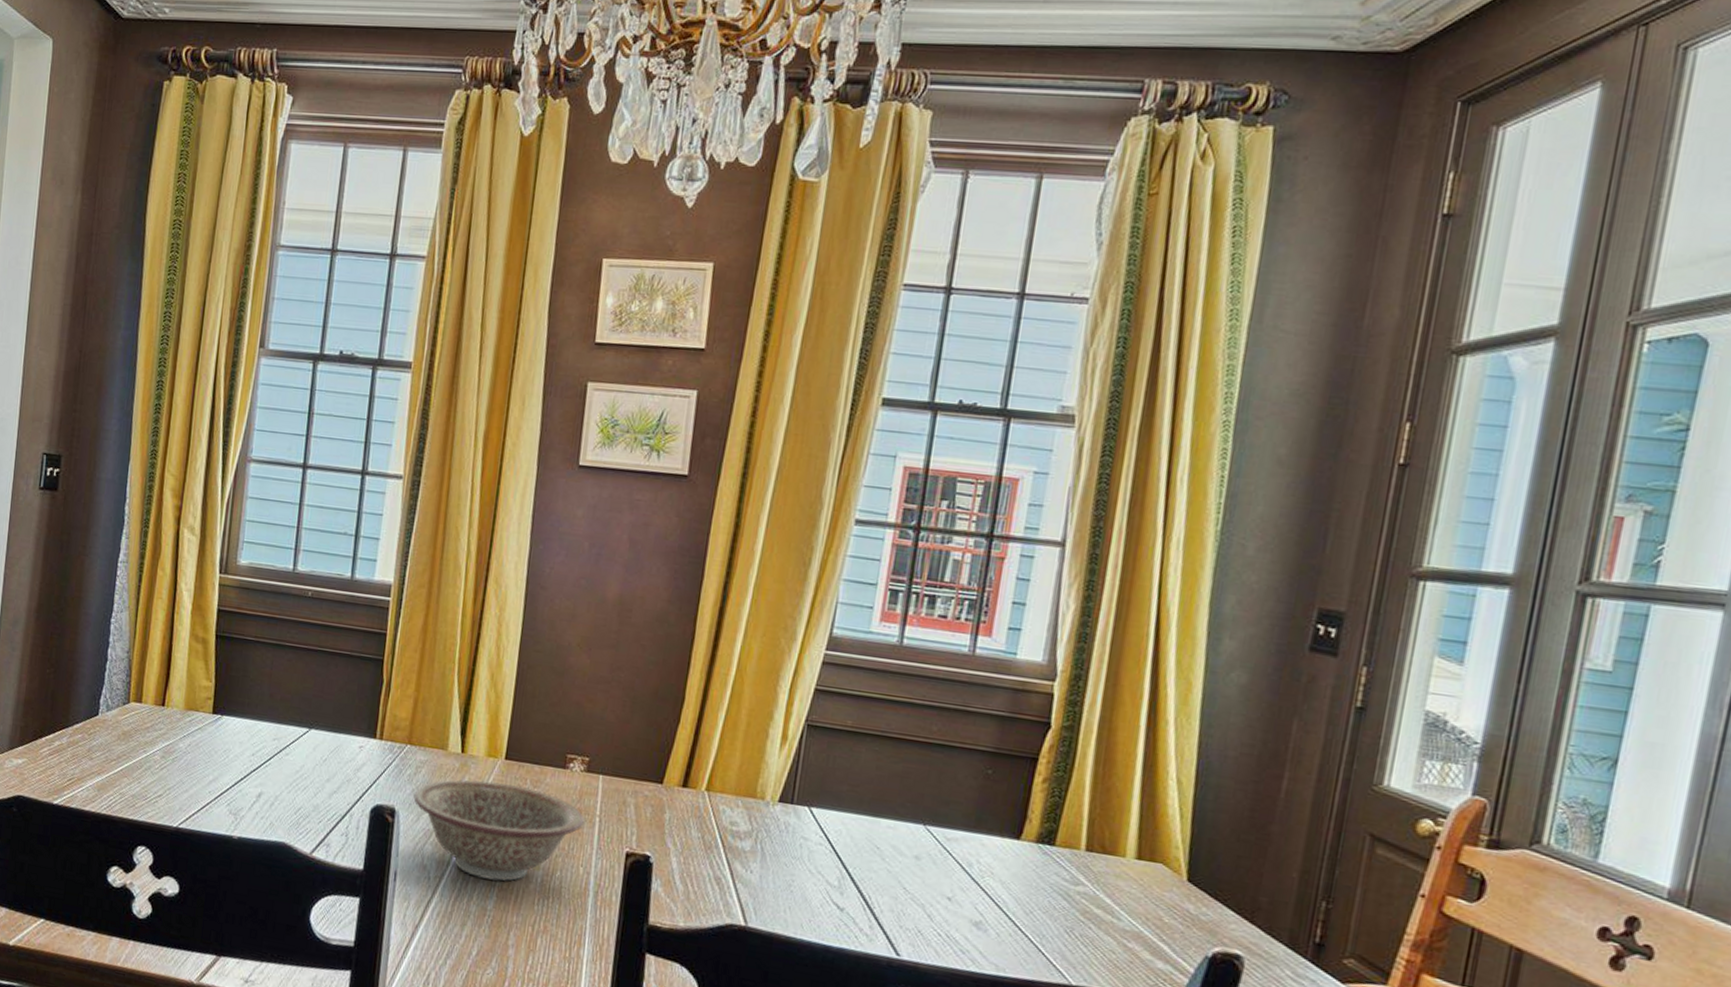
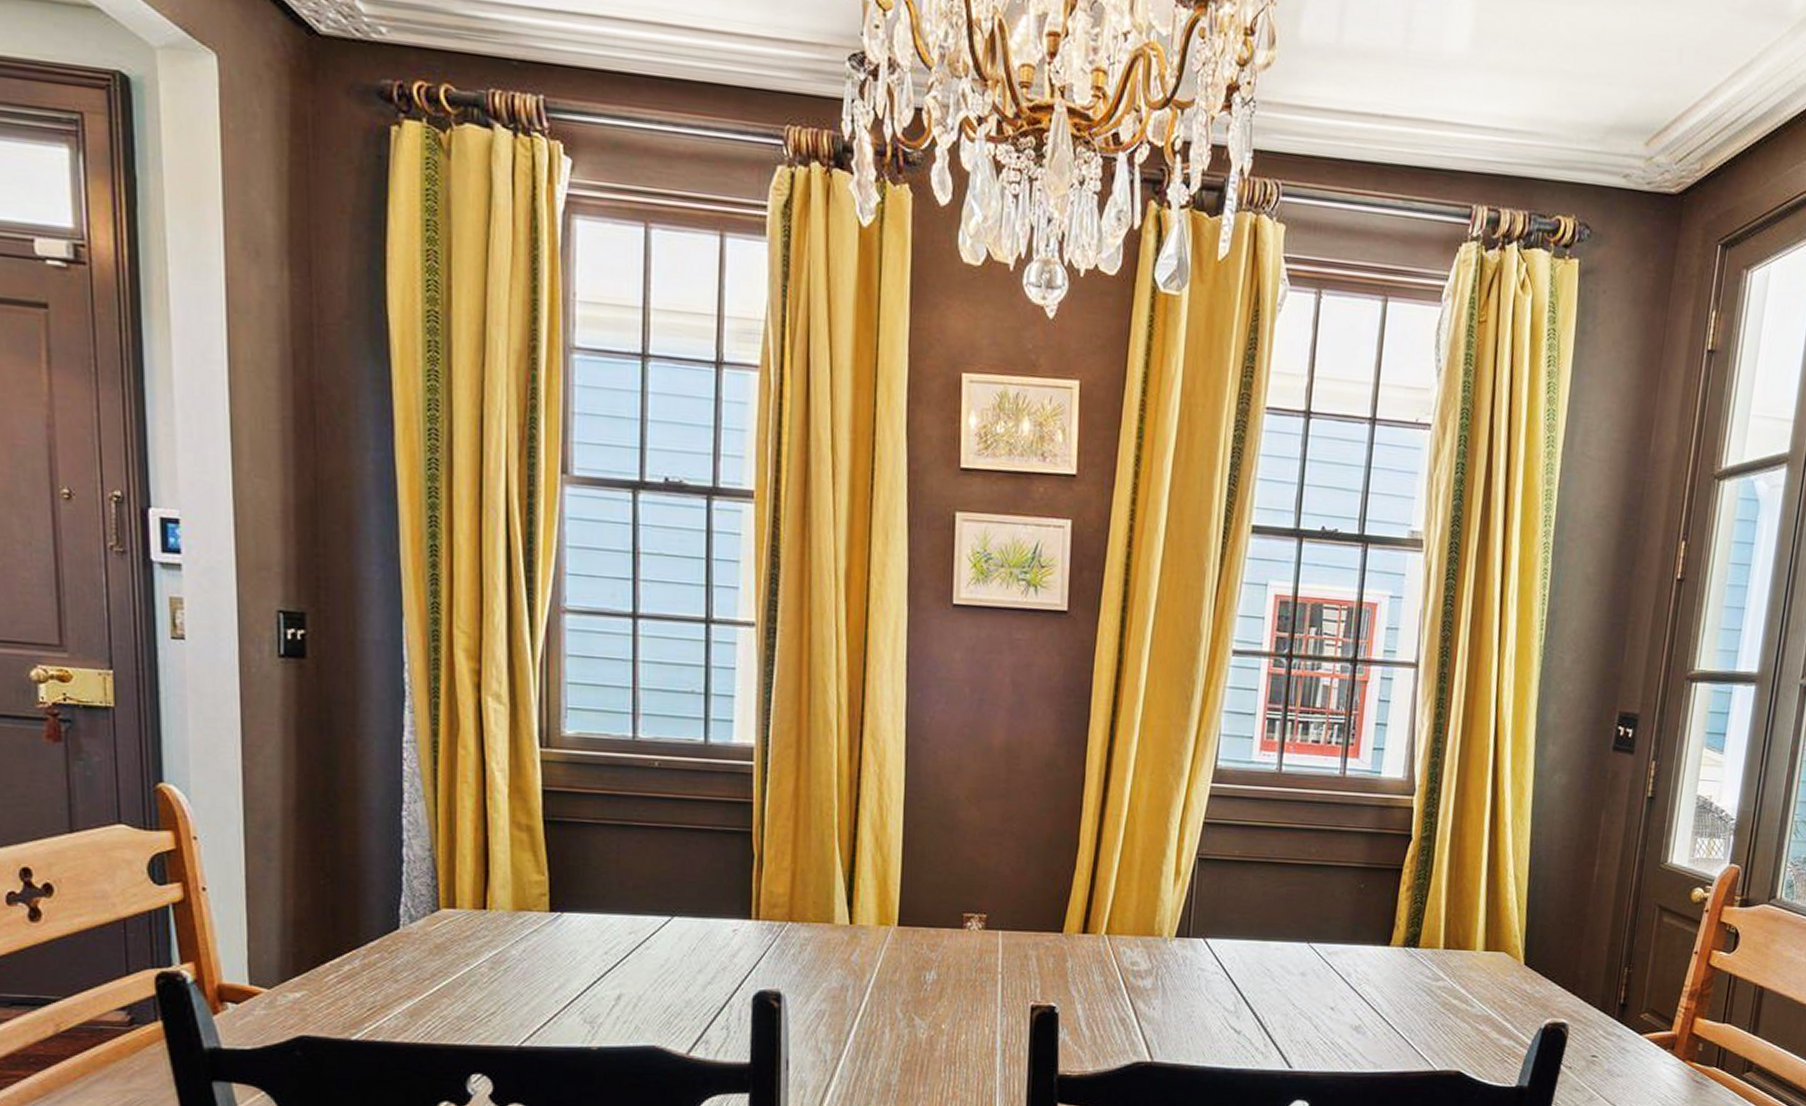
decorative bowl: present [413,779,584,881] -> none [800,951,986,1053]

